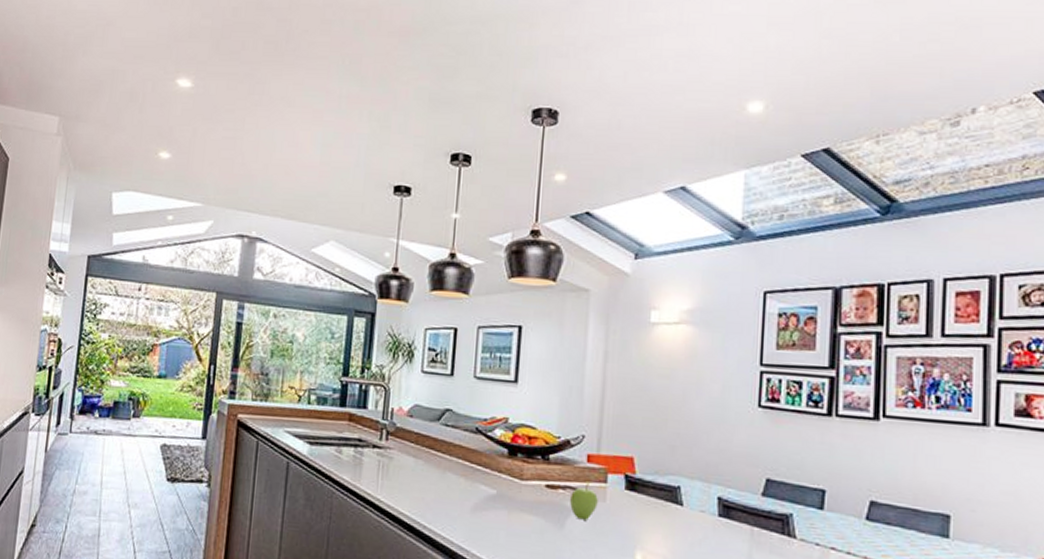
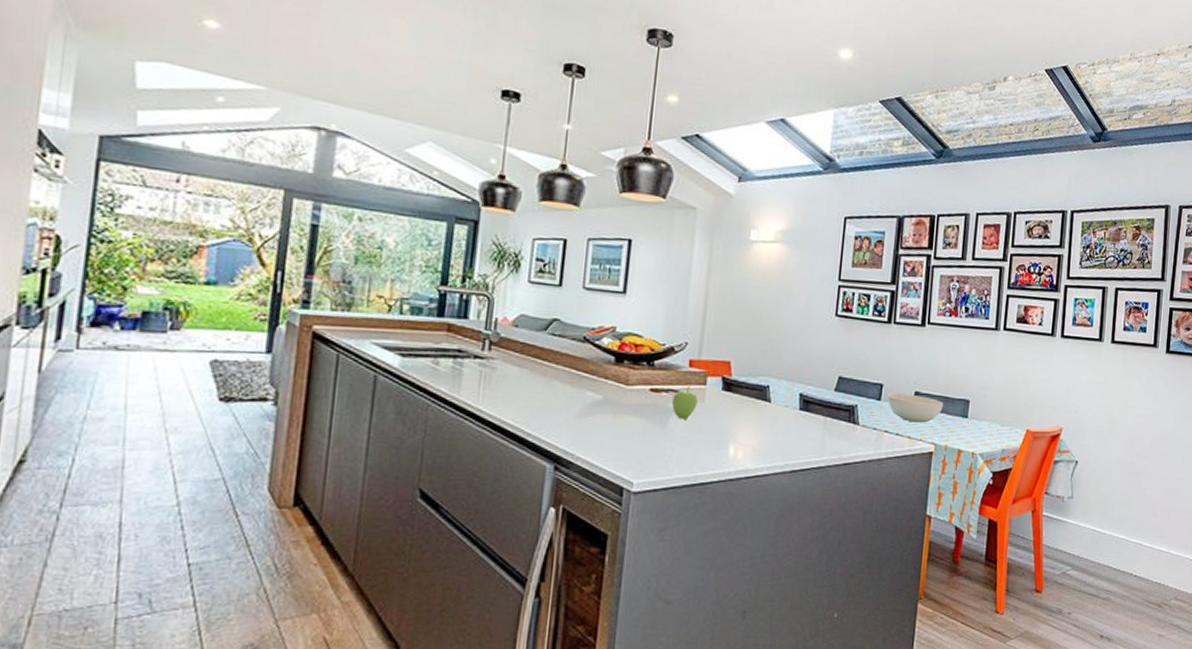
bowl: none [832,501,913,541] -> present [887,393,944,423]

